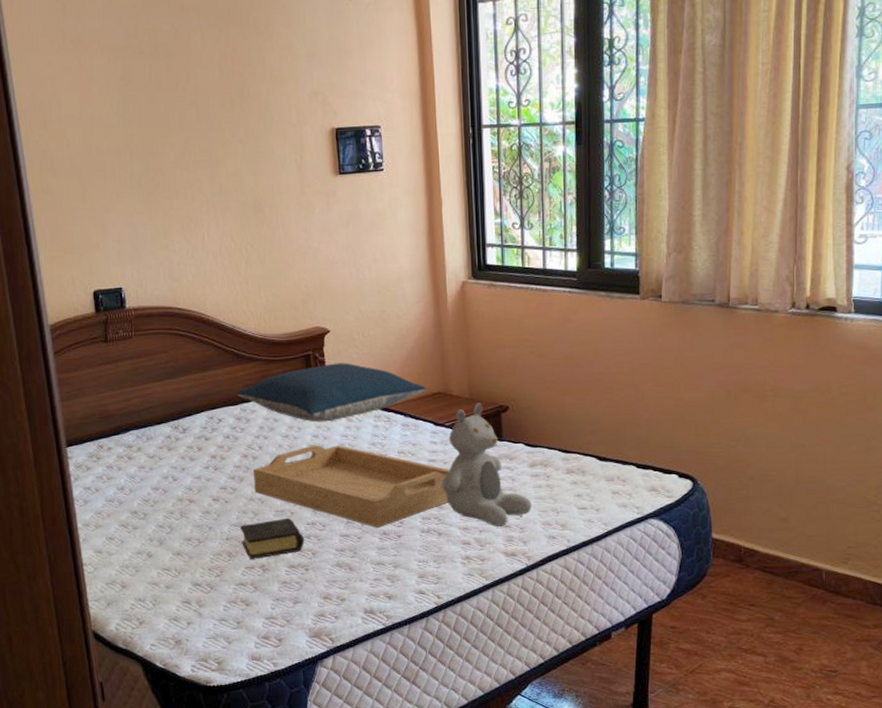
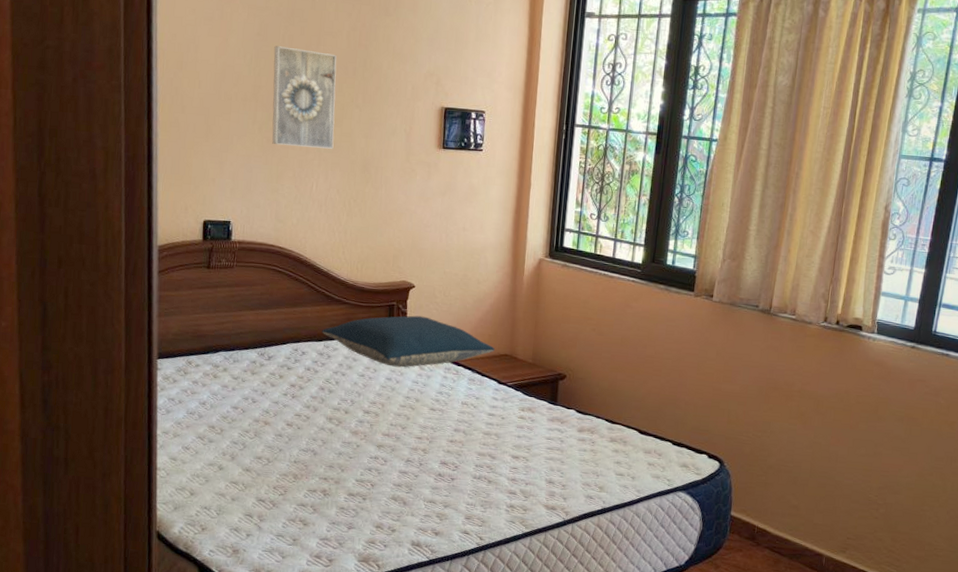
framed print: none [141,87,221,196] -> present [272,46,337,149]
book: present [239,517,305,559] -> none [307,449,366,484]
serving tray: present [253,445,450,528] -> none [326,386,506,469]
teddy bear: present [441,403,532,528] -> none [496,368,576,483]

